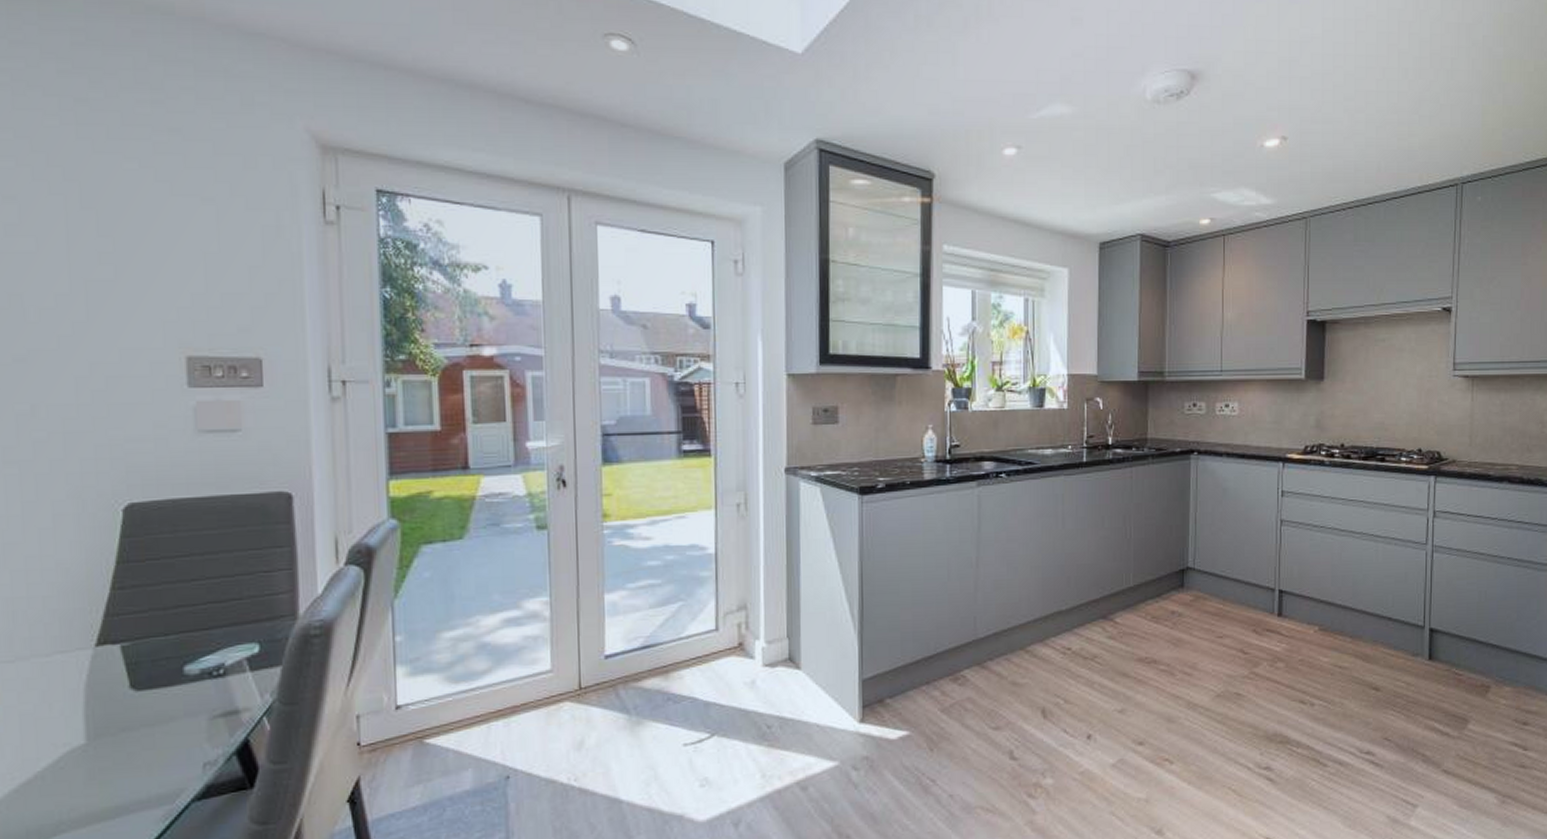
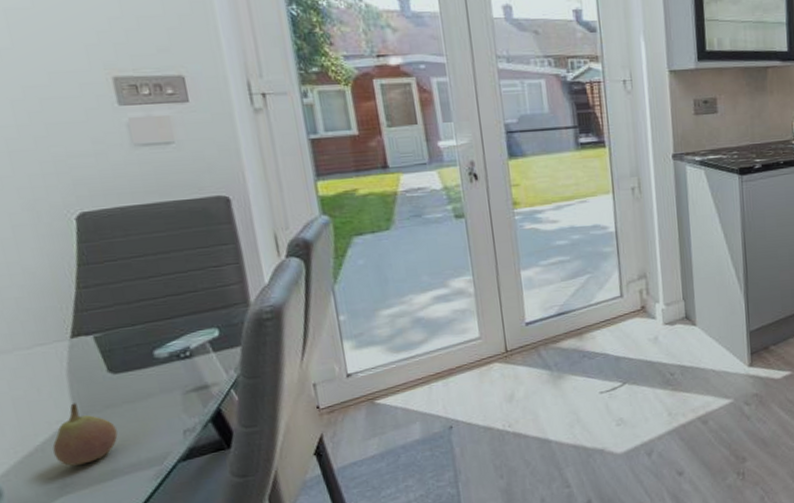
fruit: none [54,723,129,799] -> present [52,403,118,466]

